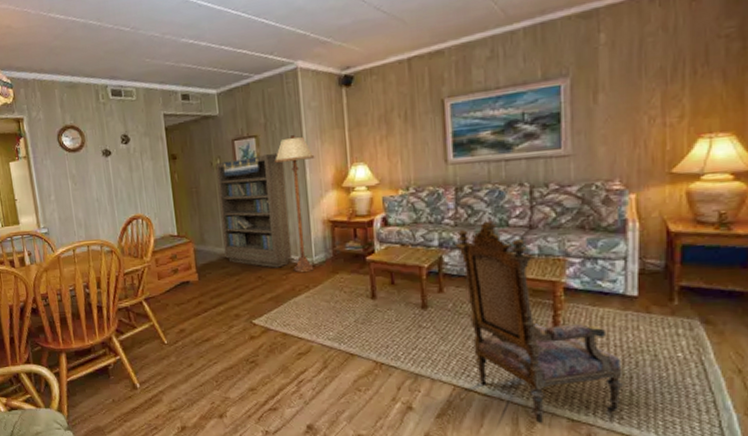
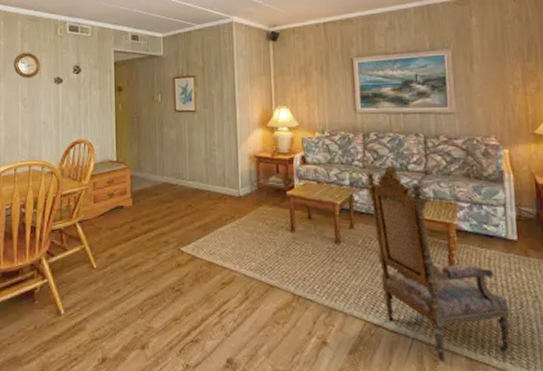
bookcase: present [215,154,293,268] -> none [157,93,221,197]
floor lamp: present [275,135,315,272] -> none [209,78,245,202]

